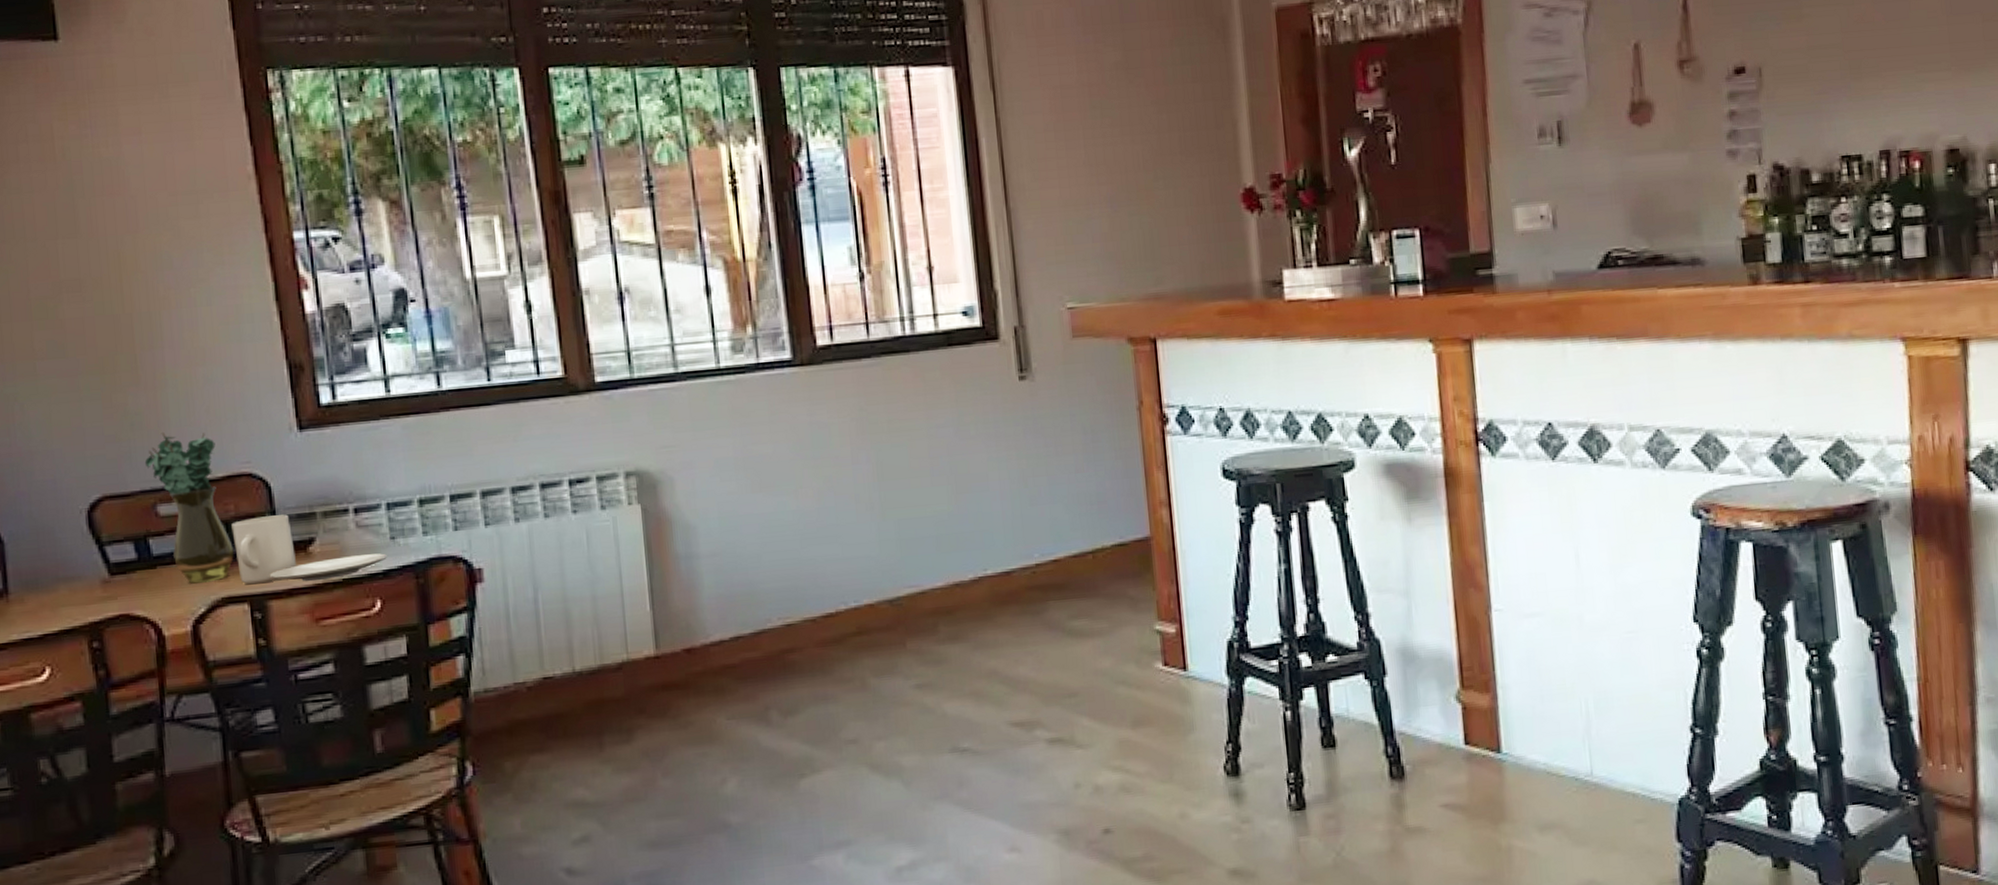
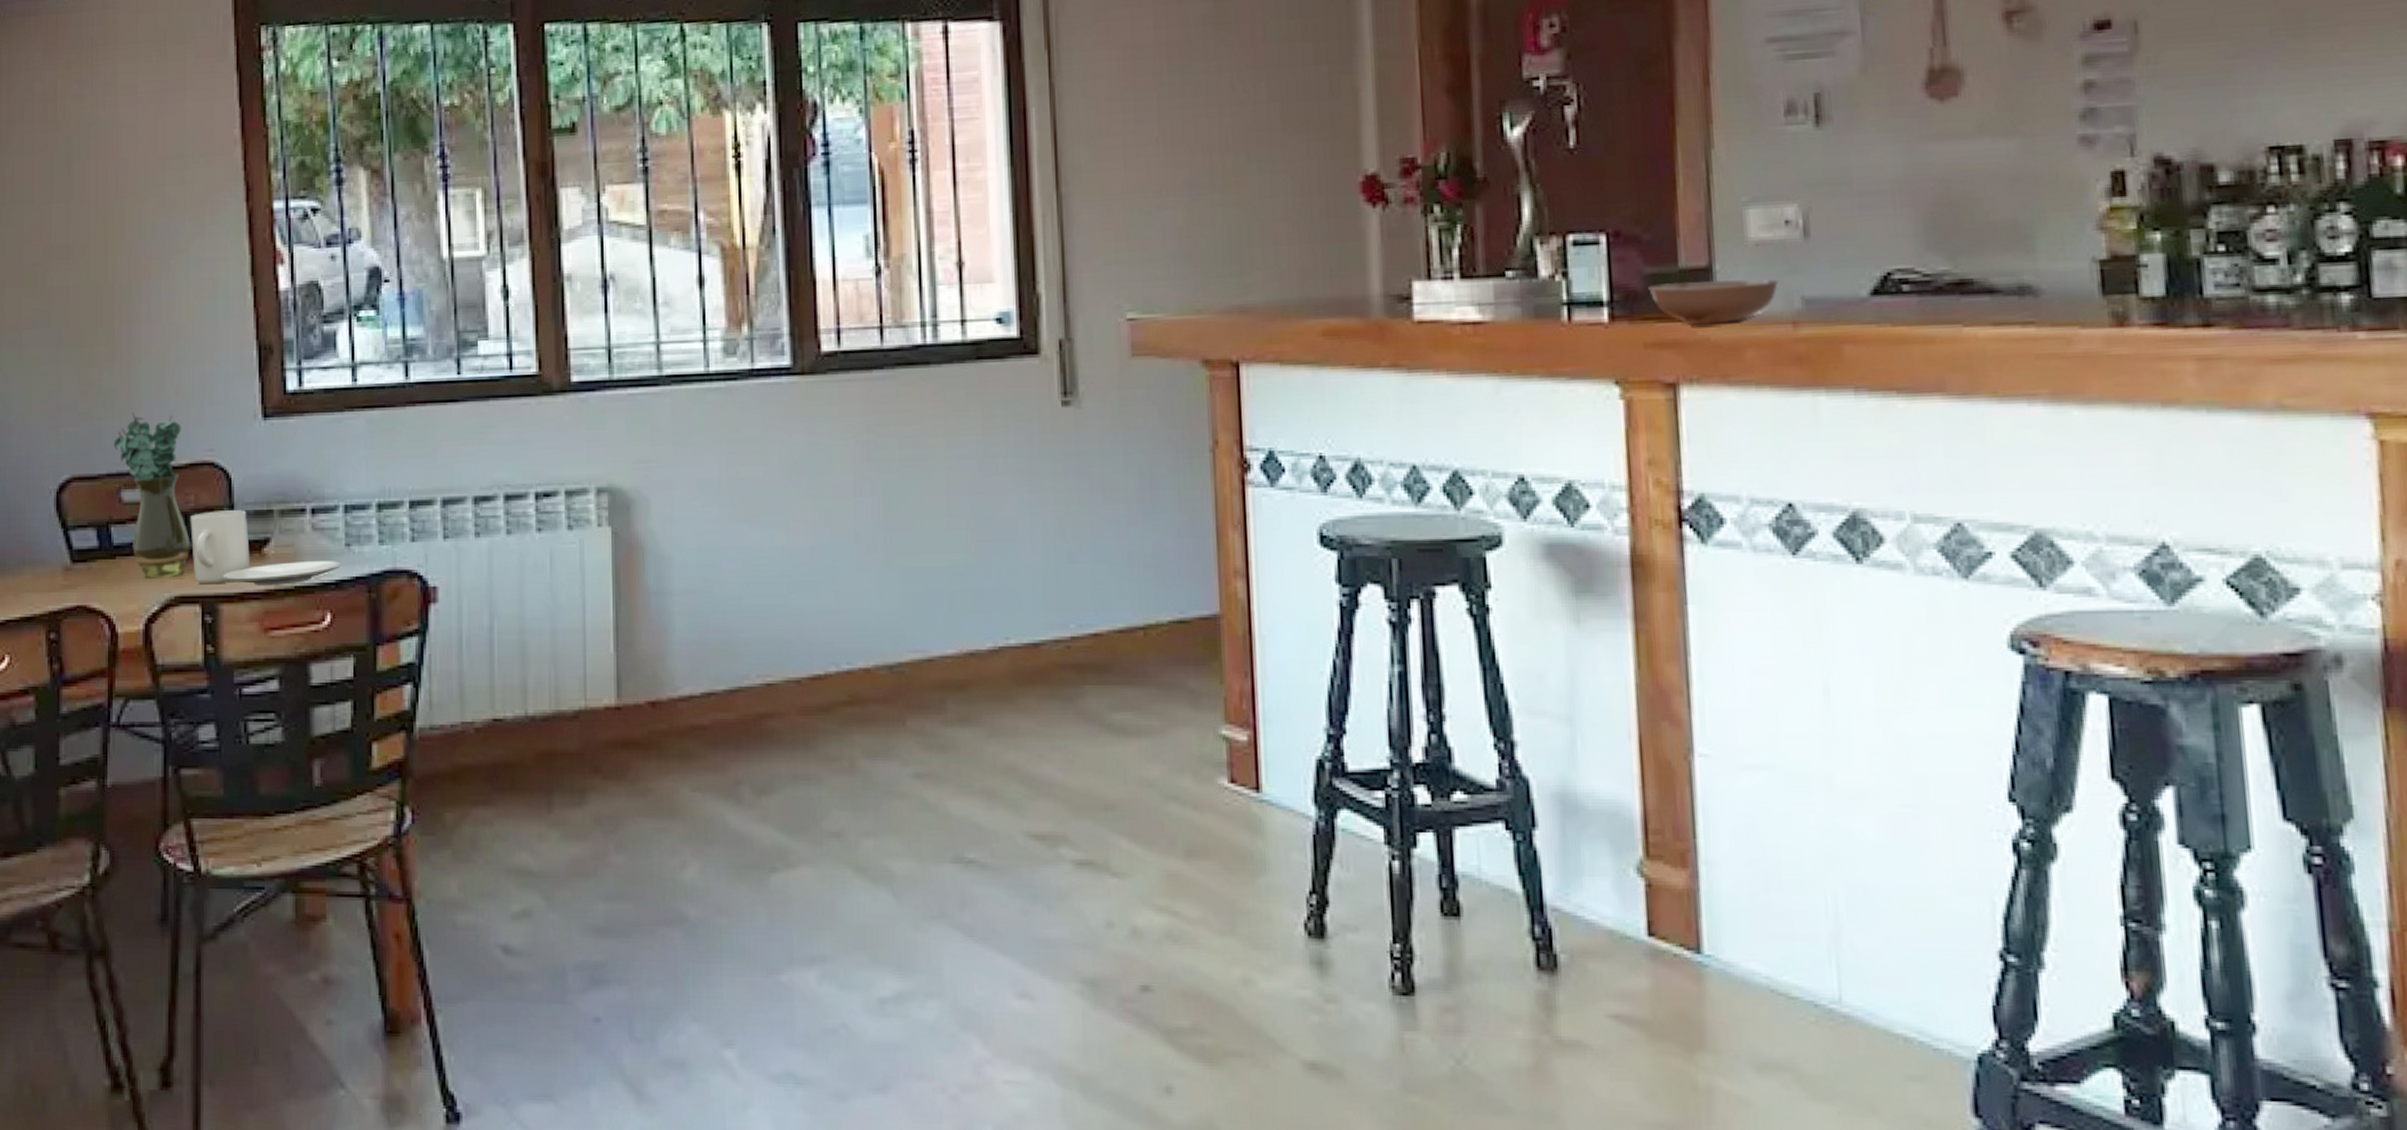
bowl: none [1450,259,1537,296] -> present [1648,279,1778,326]

